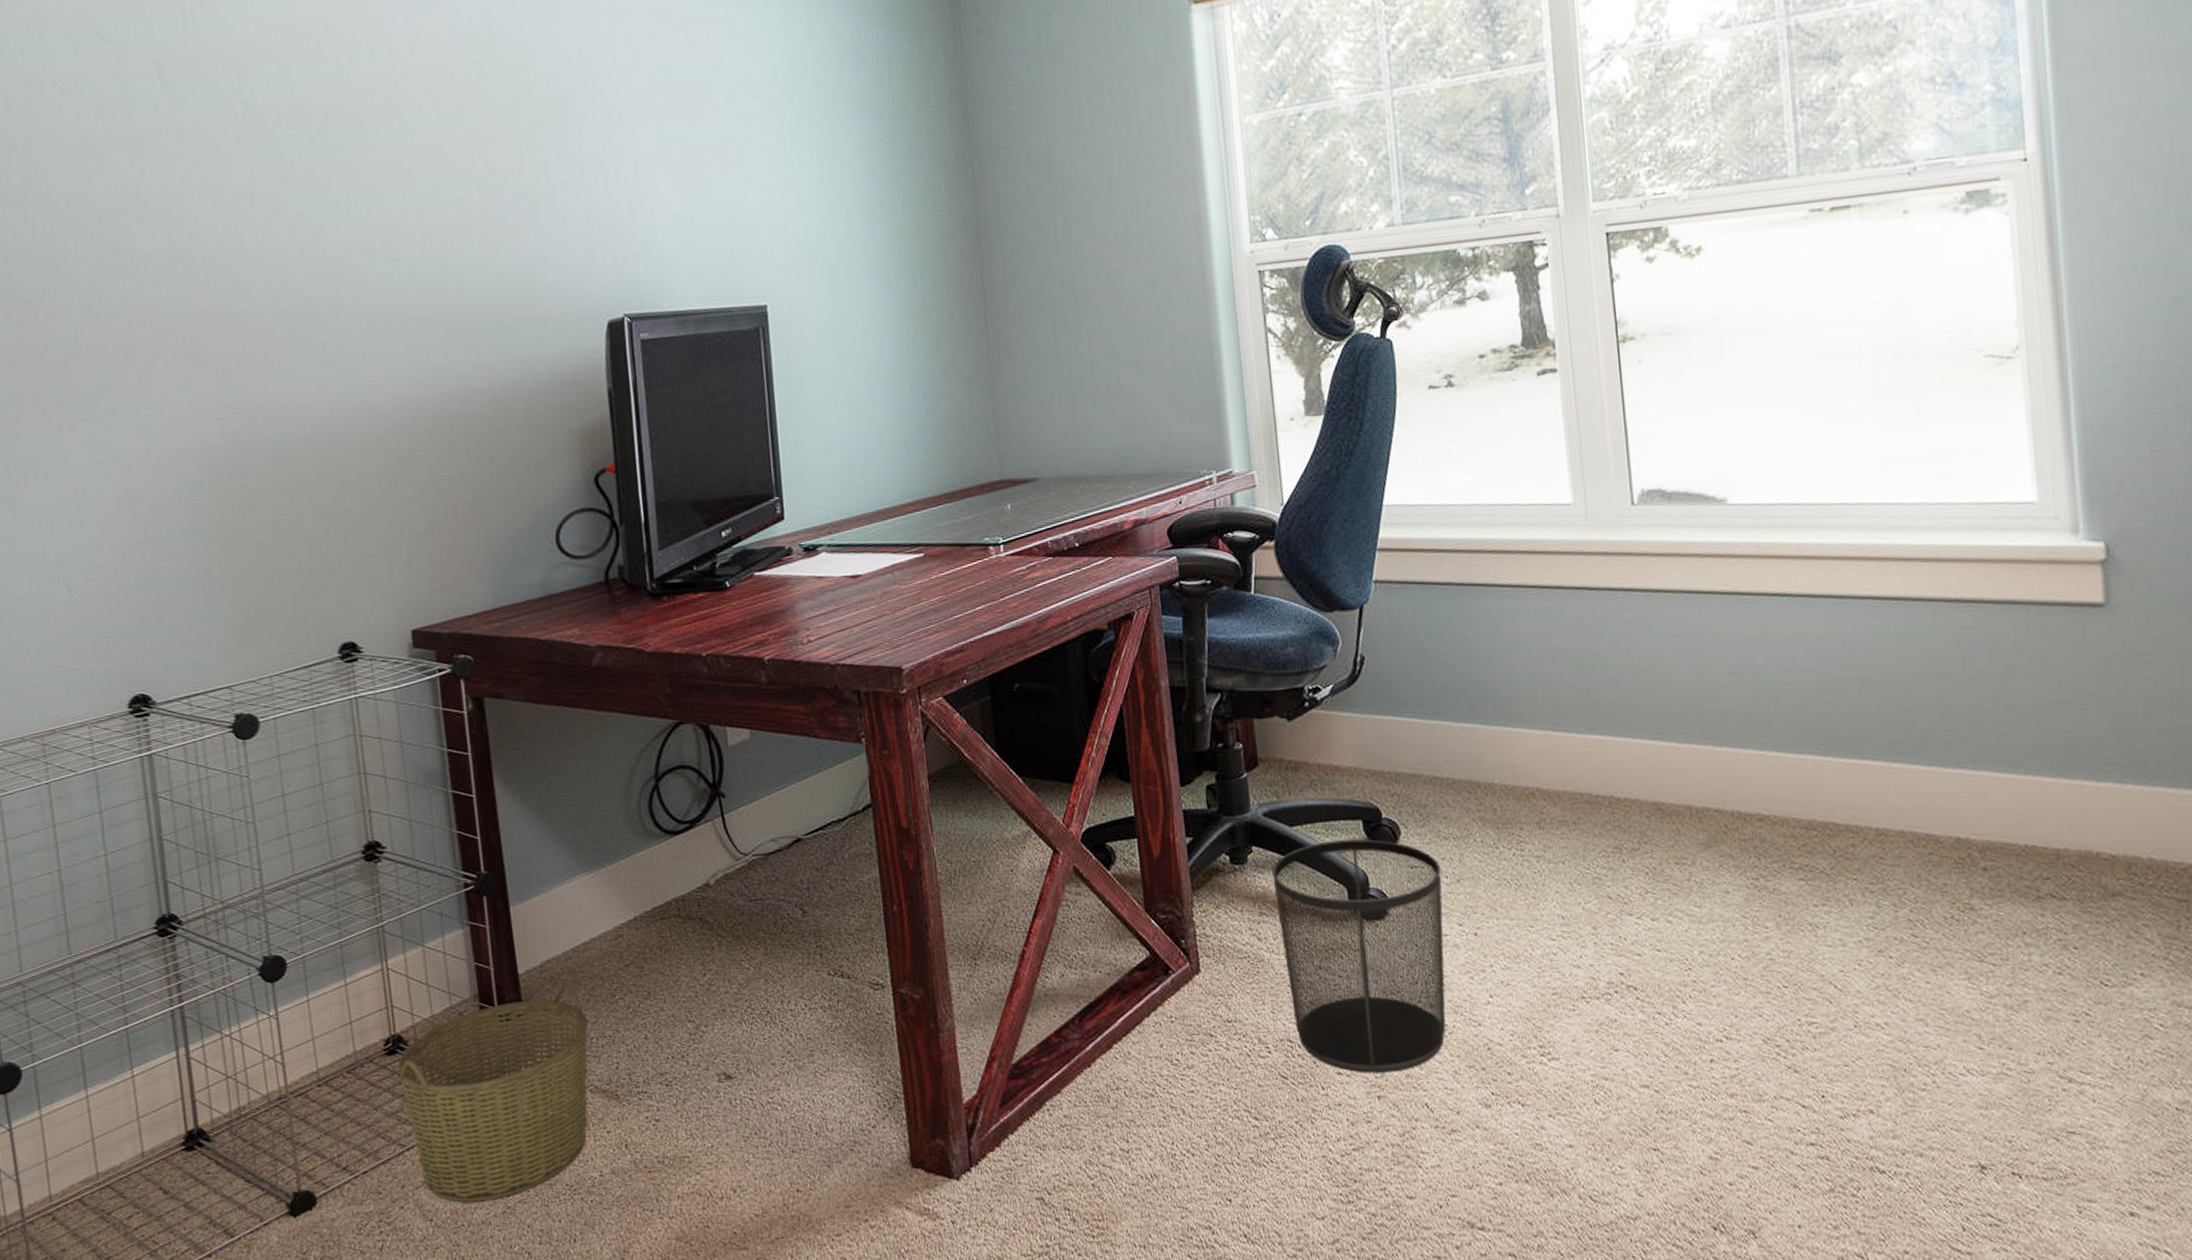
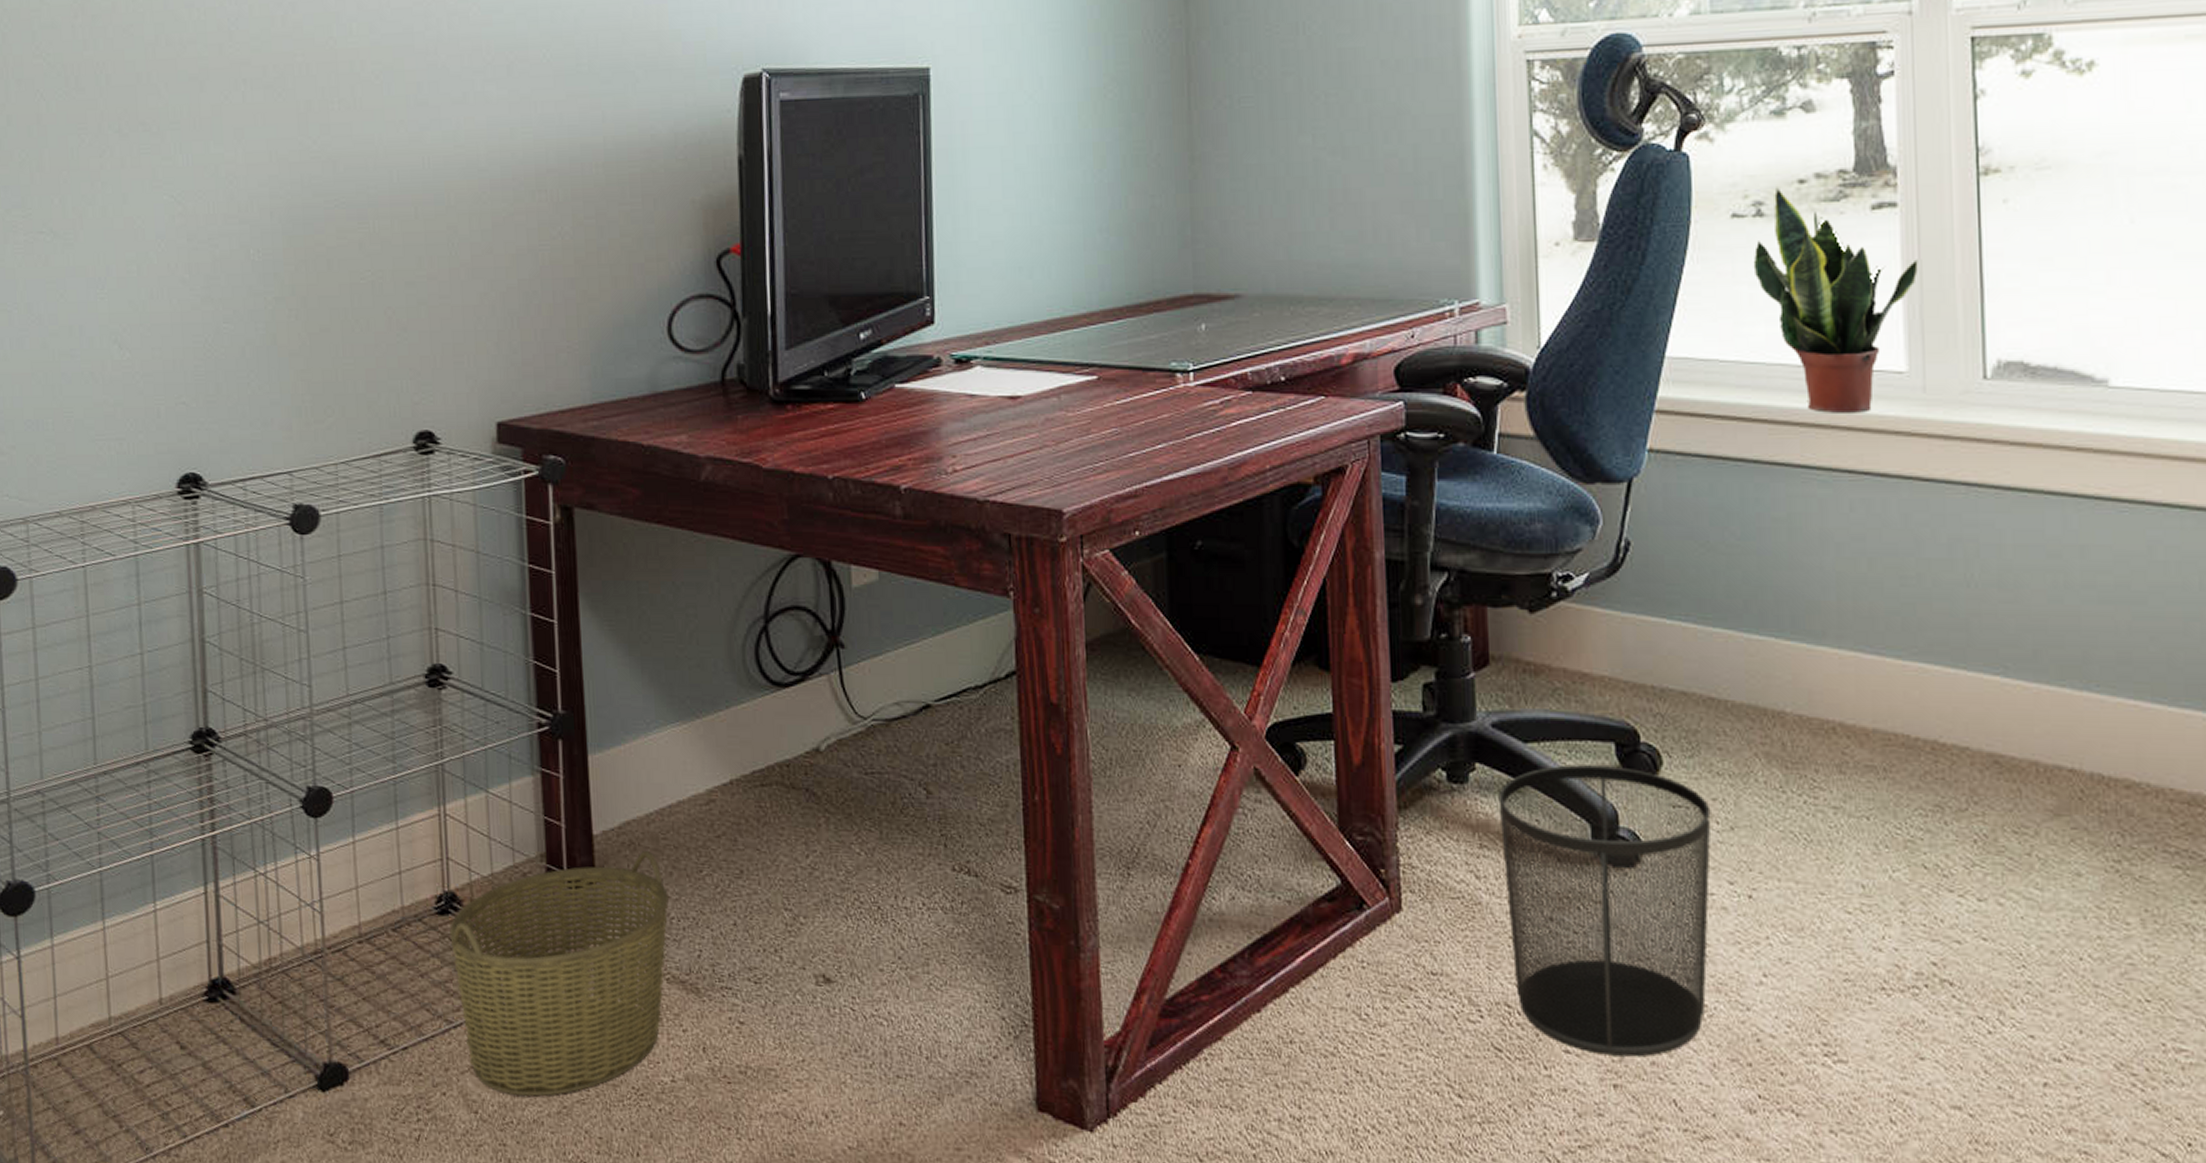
potted plant: none [1447,362,1577,542] -> present [1753,187,1918,415]

